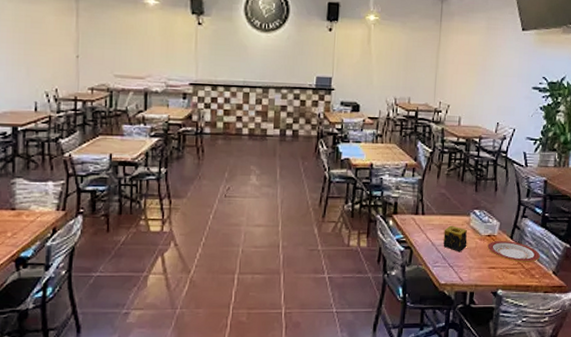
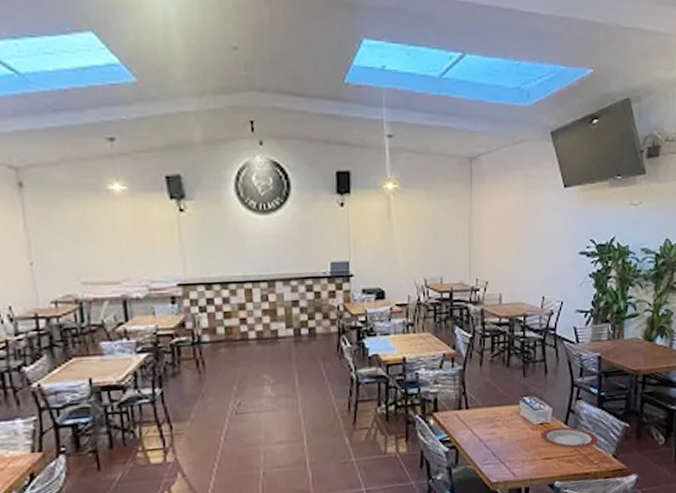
candle: present [443,225,467,252] -> none [492,417,518,446]

